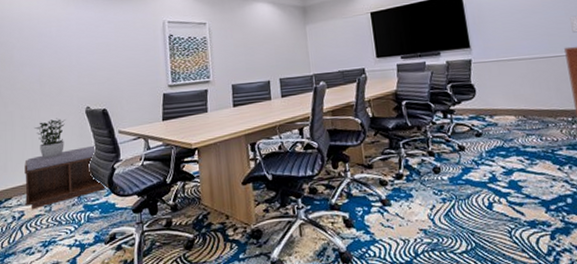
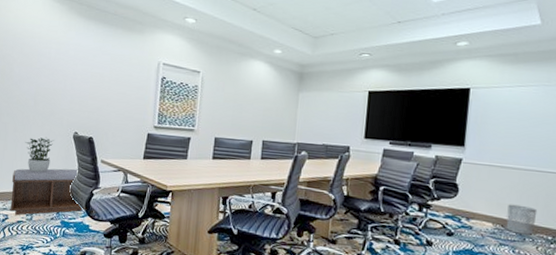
waste bin: none [524,93,554,121] -> present [506,204,538,235]

